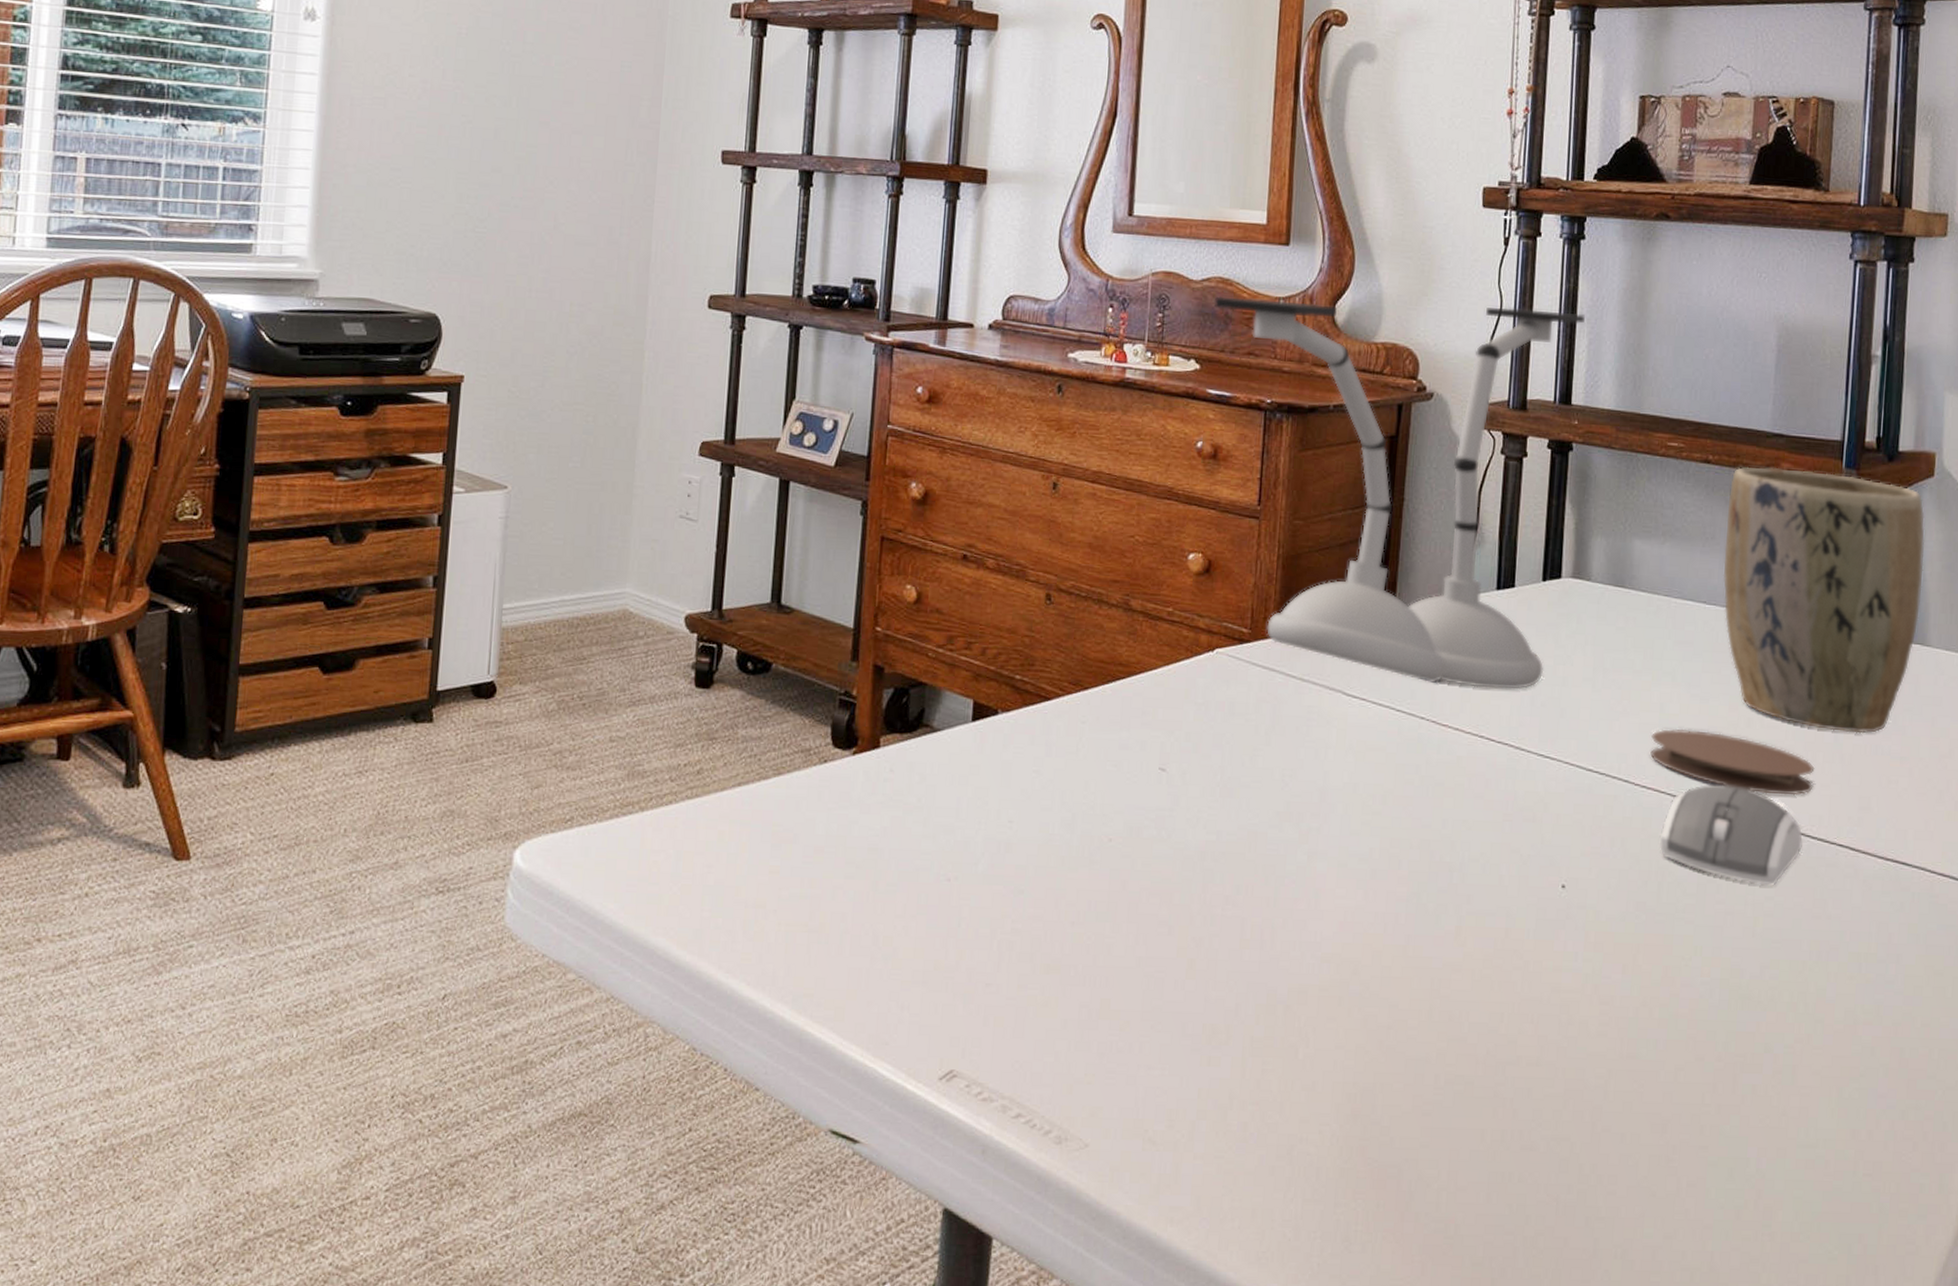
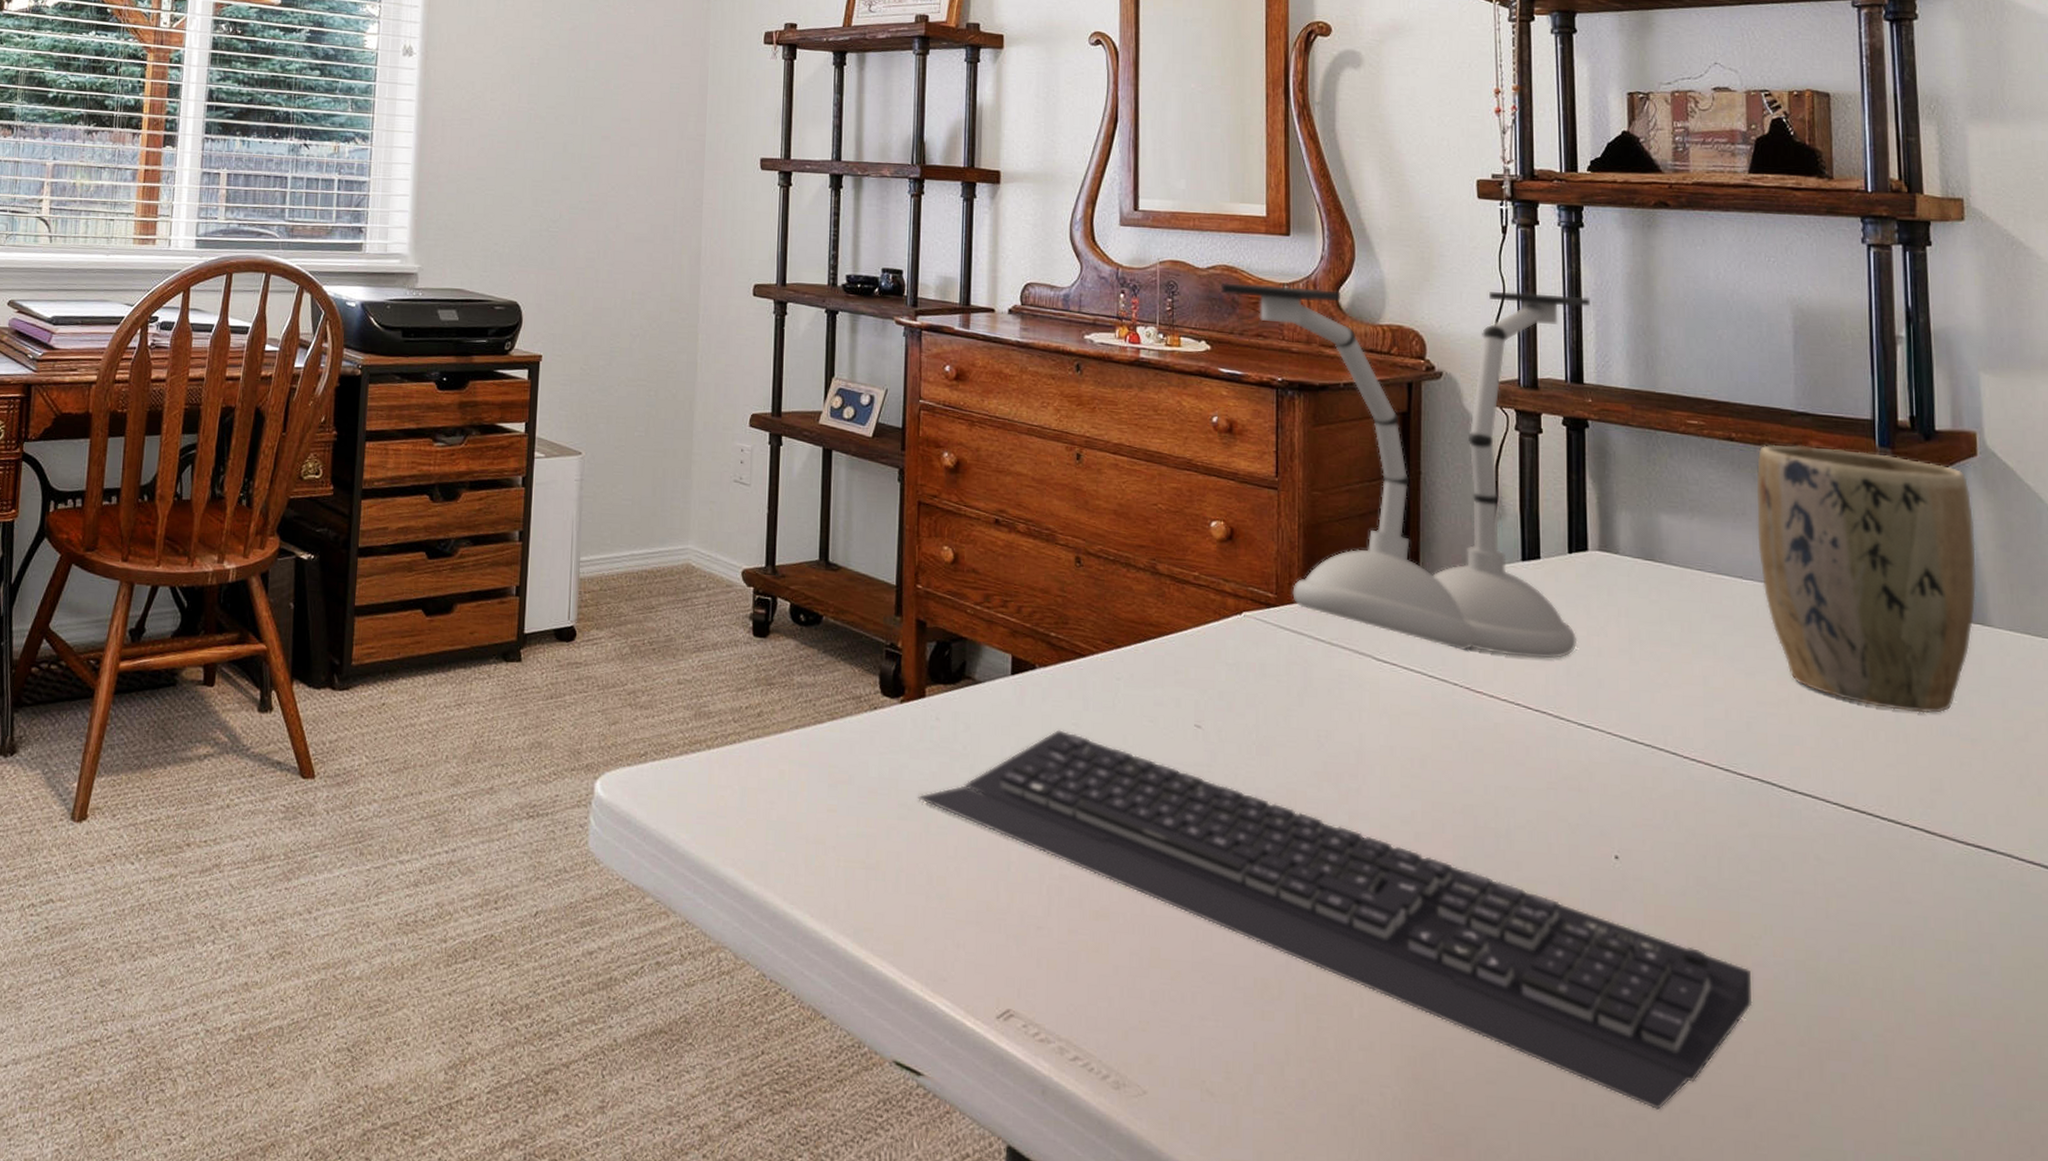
keyboard: none [867,778,1679,1132] -> present [918,730,1753,1111]
coaster: present [1650,728,1815,796] -> none [1696,702,1878,774]
computer mouse: present [1660,784,1803,886] -> none [1715,759,1872,867]

